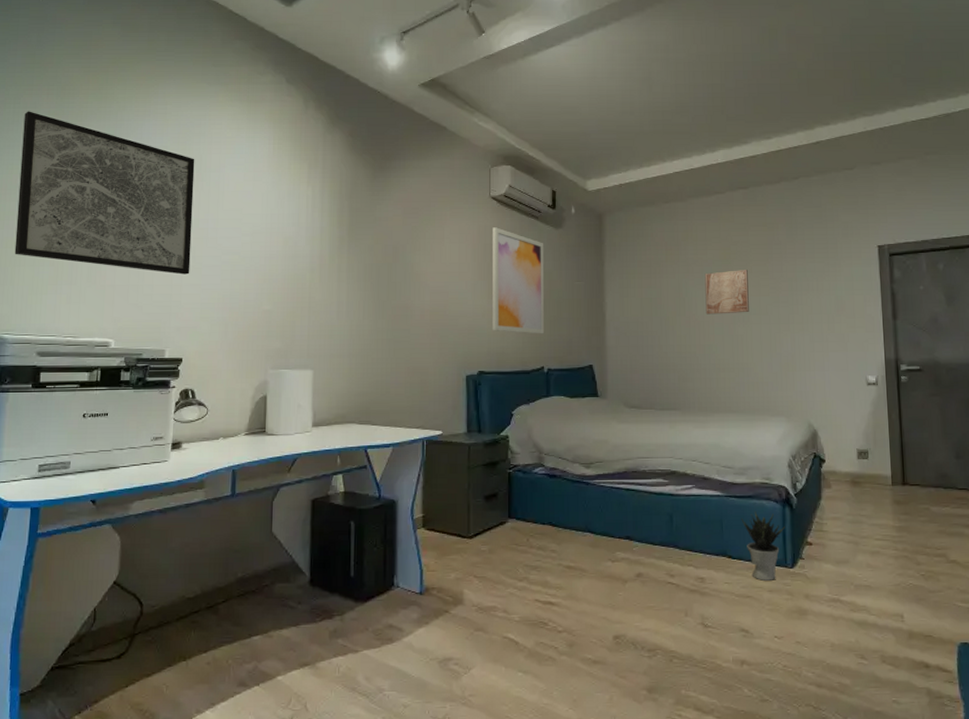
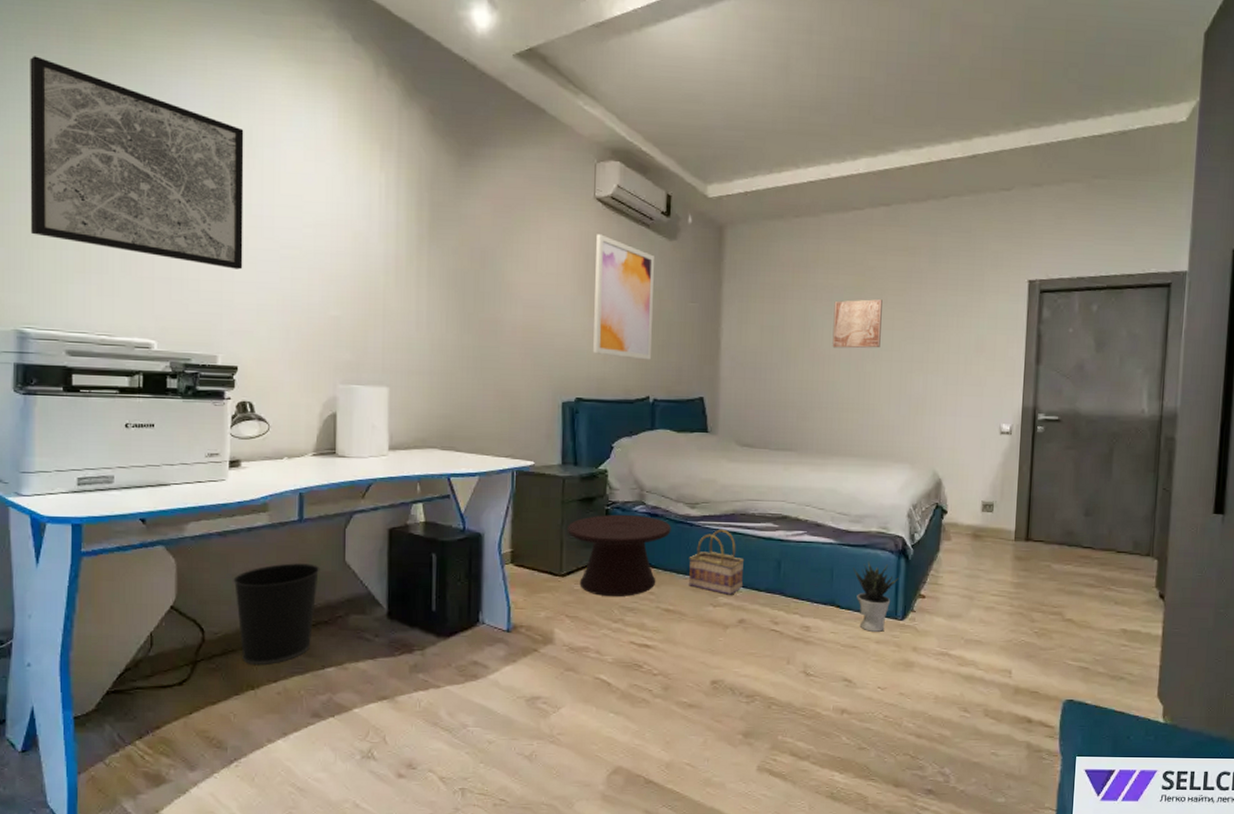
wastebasket: none [171,536,249,635] -> present [233,563,320,664]
side table: none [473,476,569,556] -> present [566,514,671,596]
basket: none [586,486,639,550] -> present [689,529,745,595]

